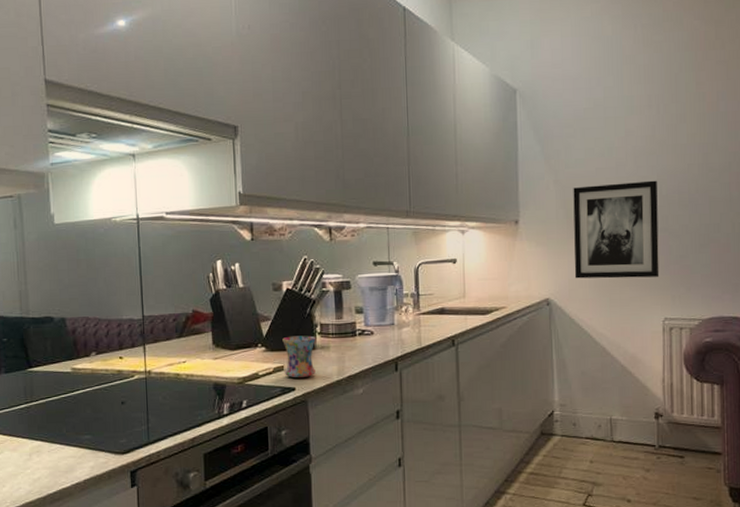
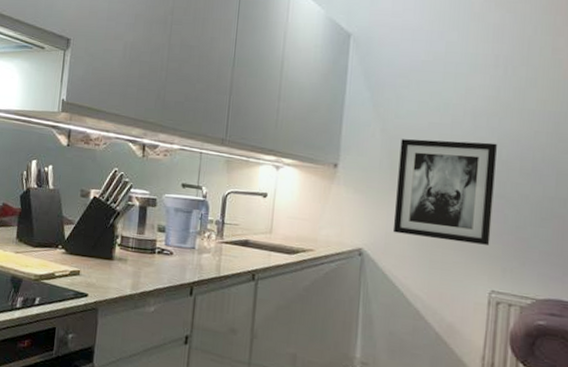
mug: present [282,335,315,378] -> none [80,243,115,286]

